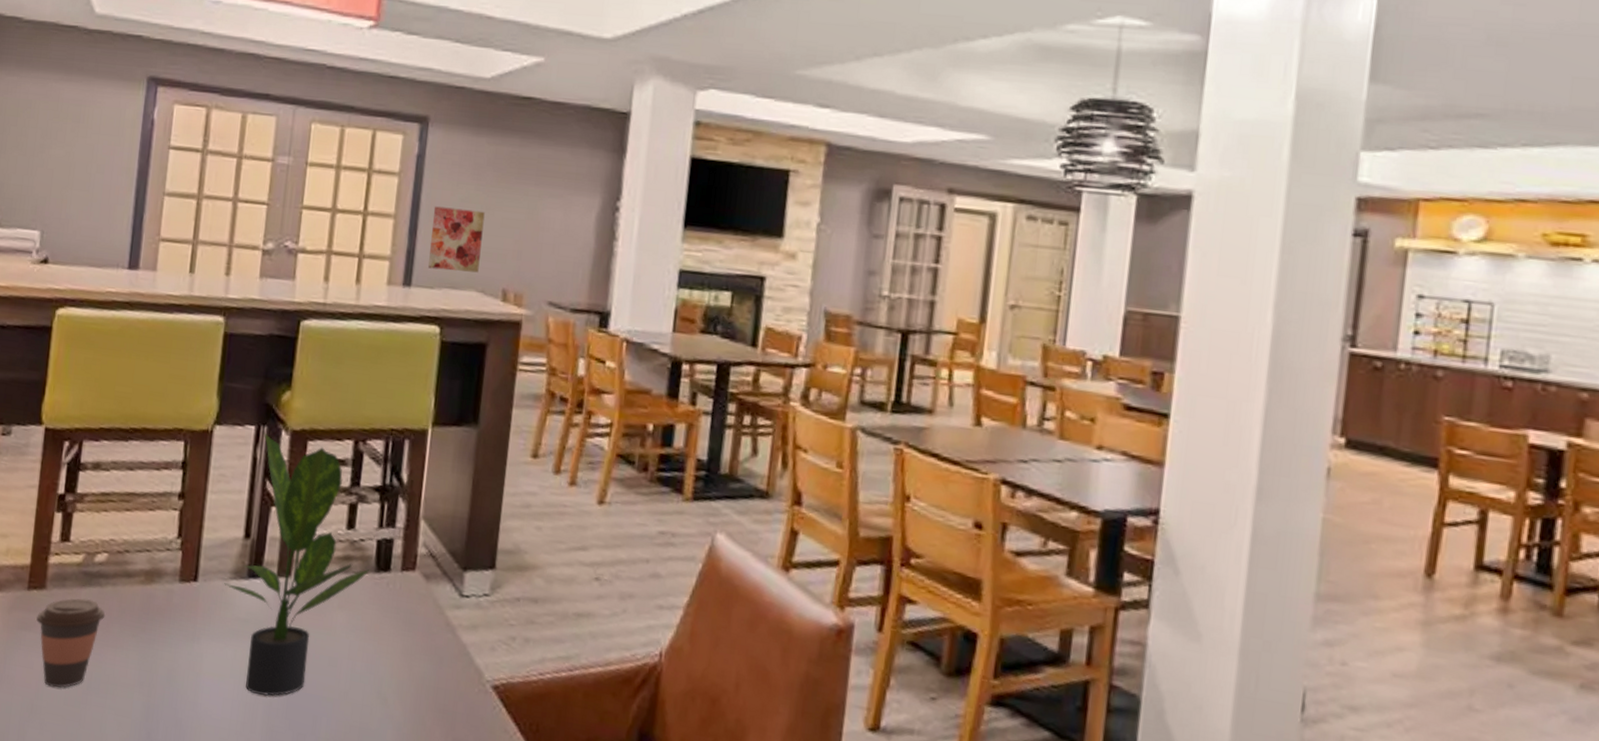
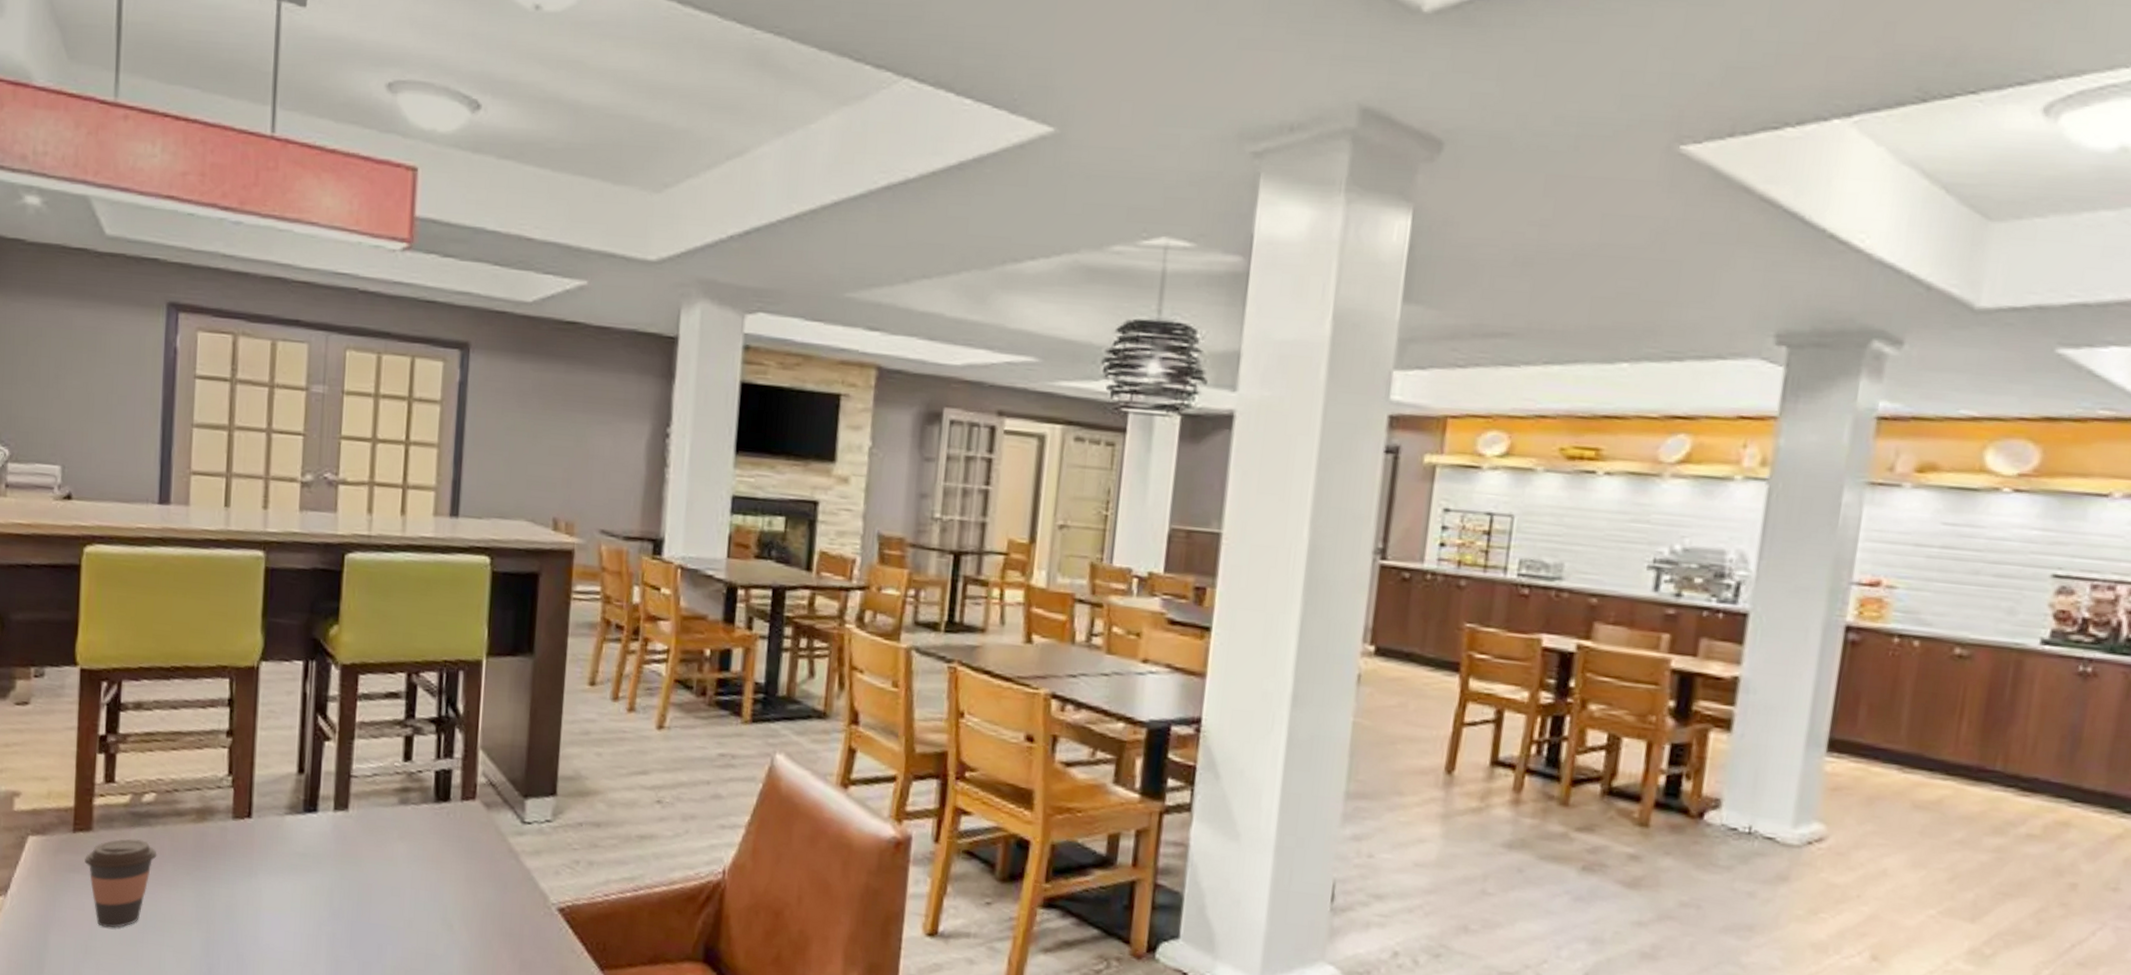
potted plant: present [224,432,369,697] -> none [279,667,428,928]
wall art: present [428,206,485,273] -> none [476,435,532,502]

